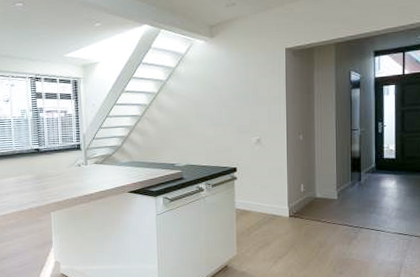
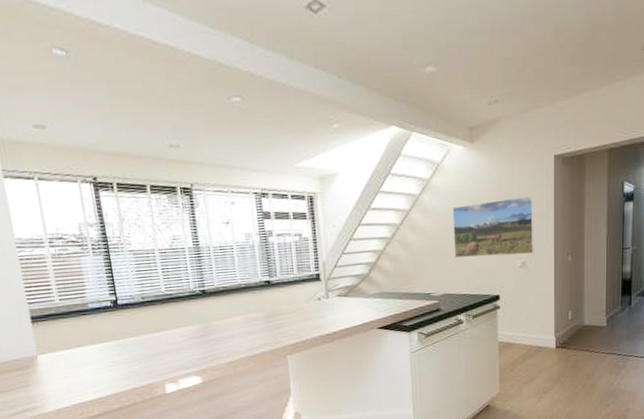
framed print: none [195,82,268,134] -> present [452,195,534,258]

